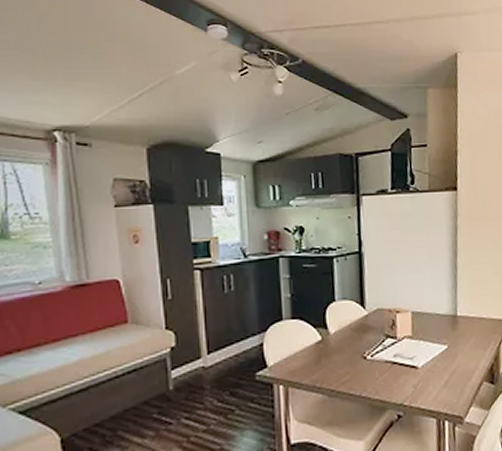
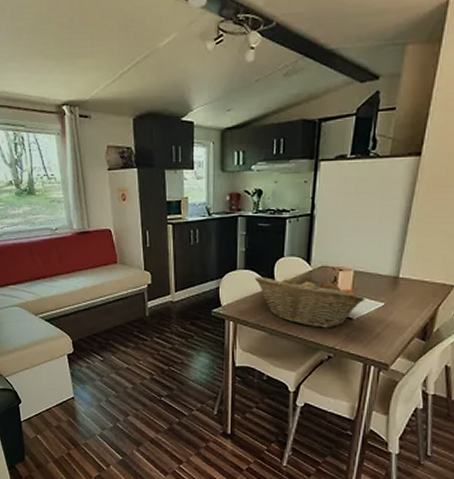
fruit basket: none [304,322,428,382] -> present [254,276,366,328]

